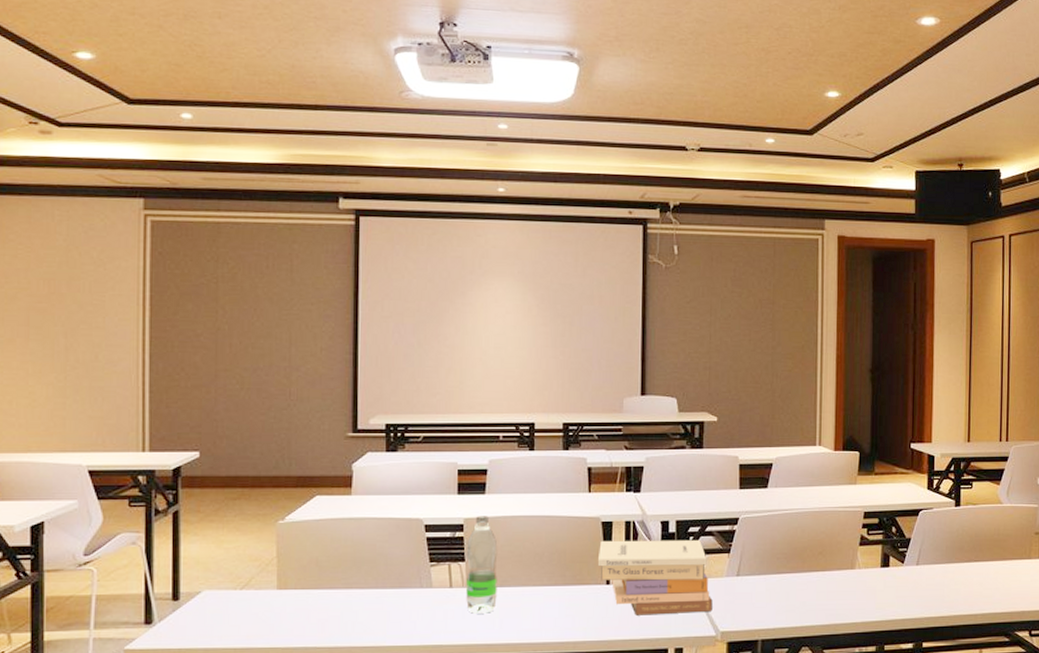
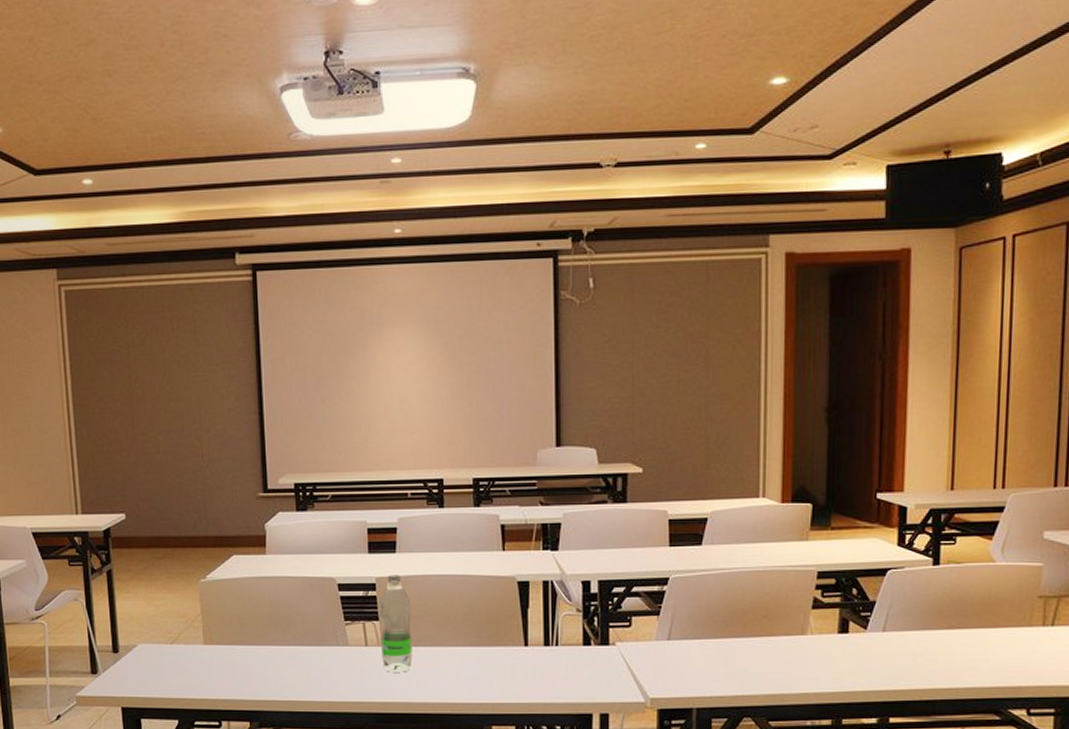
books: present [597,539,713,616] -> none [514,600,641,679]

